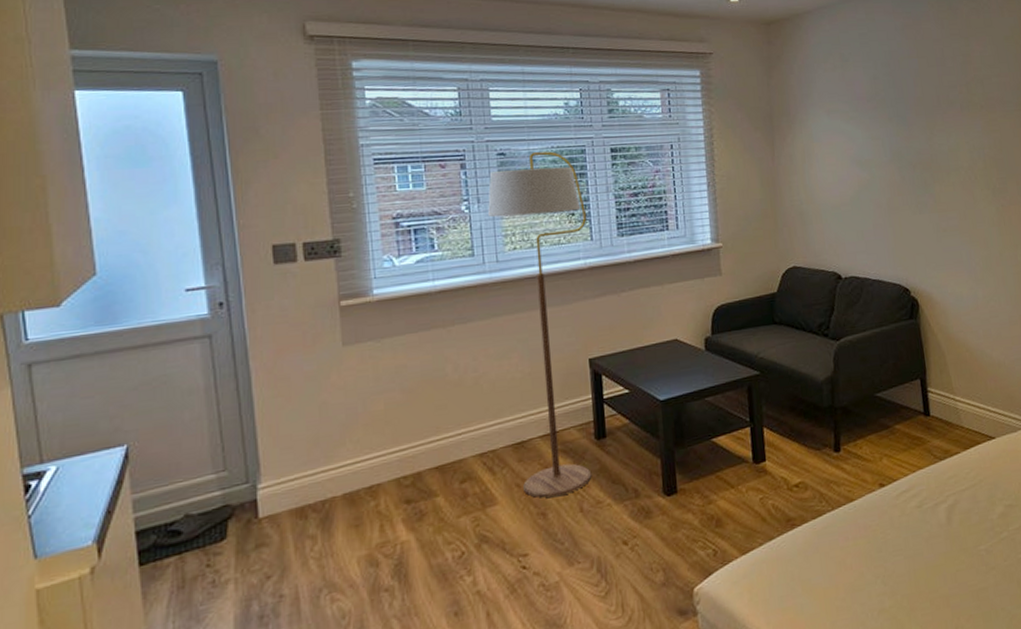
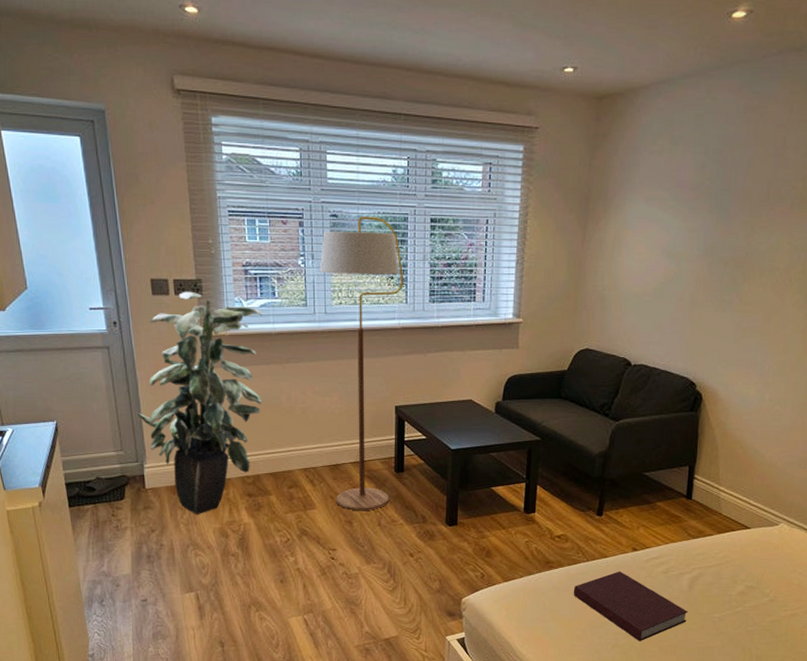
indoor plant: none [249,254,422,543] -> present [137,291,263,515]
notebook: none [822,515,954,600] -> present [573,571,688,642]

